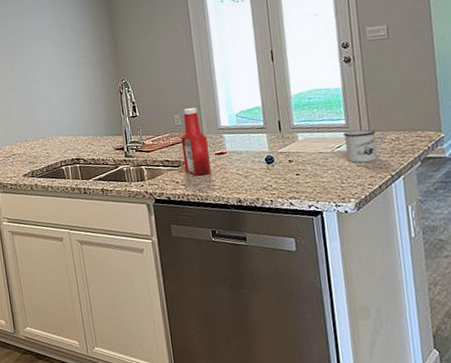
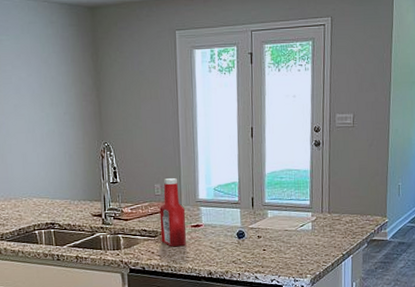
mug: present [343,129,384,163] -> none [307,210,340,242]

